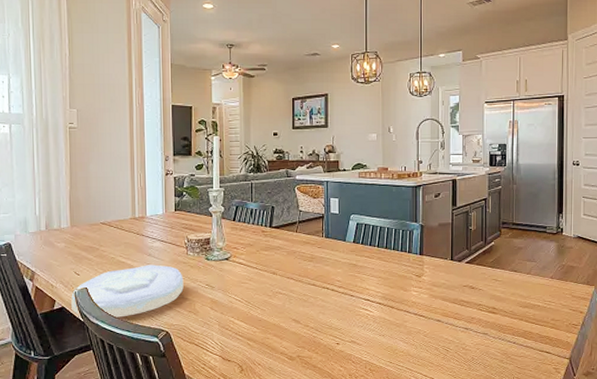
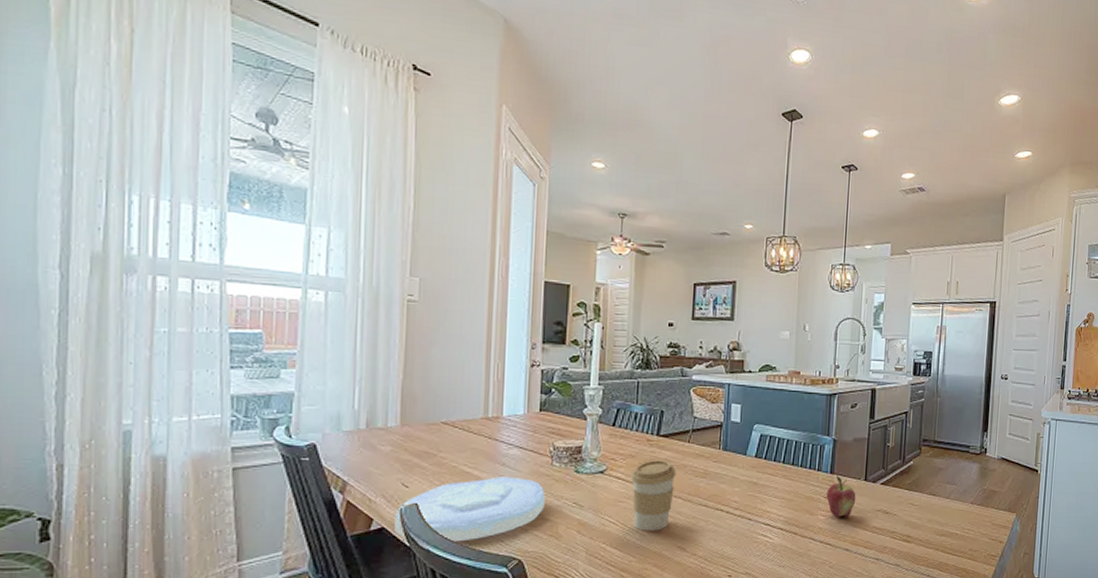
coffee cup: none [251,248,288,307] -> present [631,460,677,531]
fruit: none [417,256,444,293] -> present [826,475,856,518]

